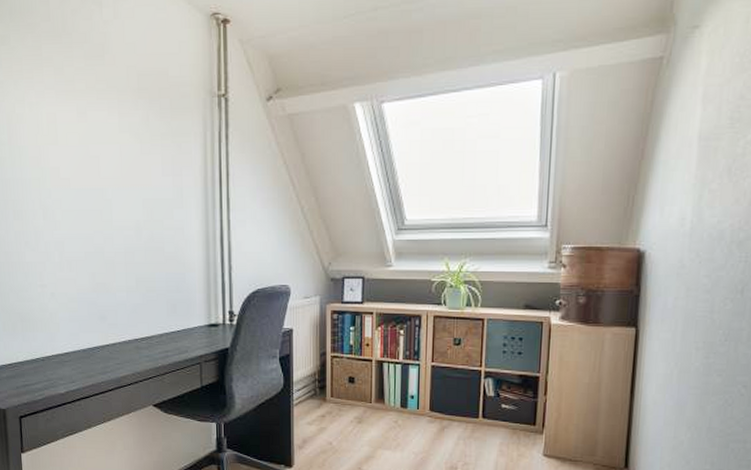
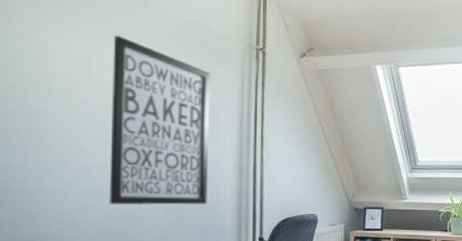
wall art: none [74,93,176,276] -> present [109,35,211,205]

